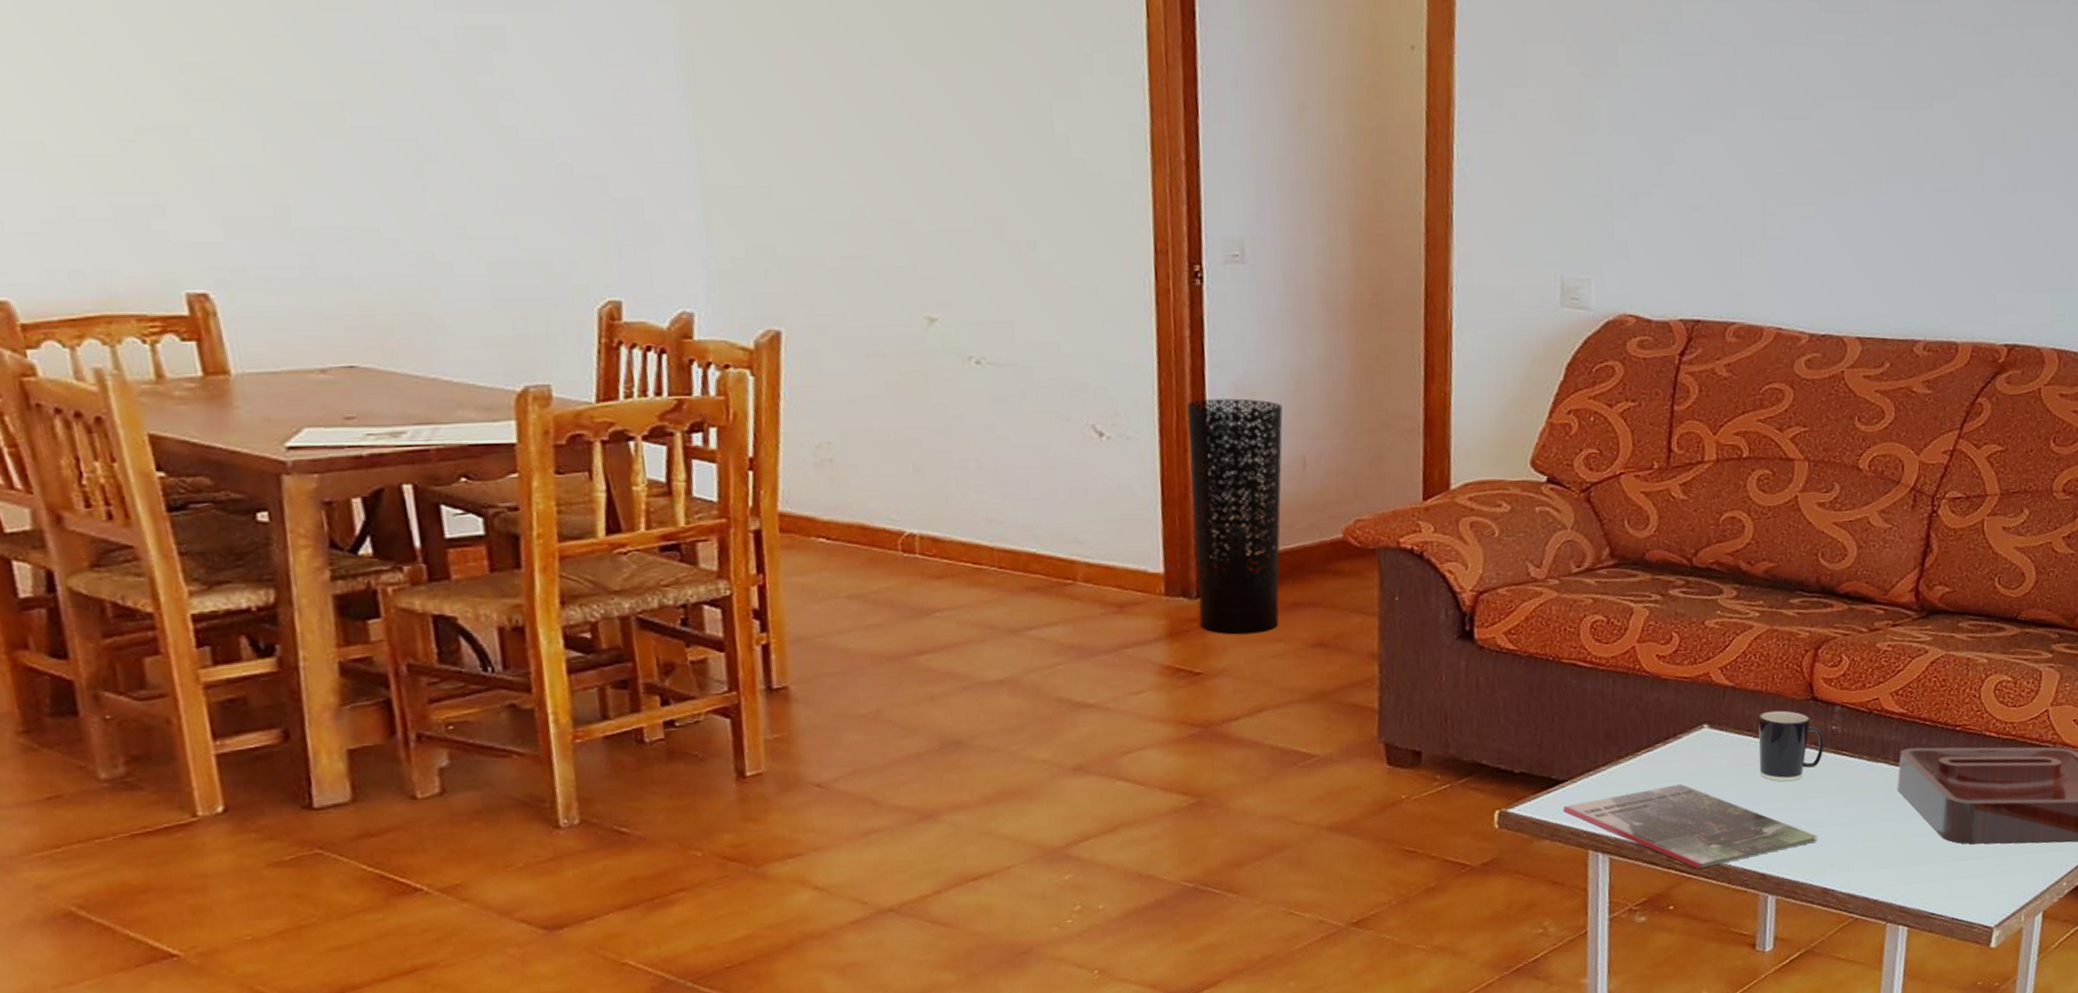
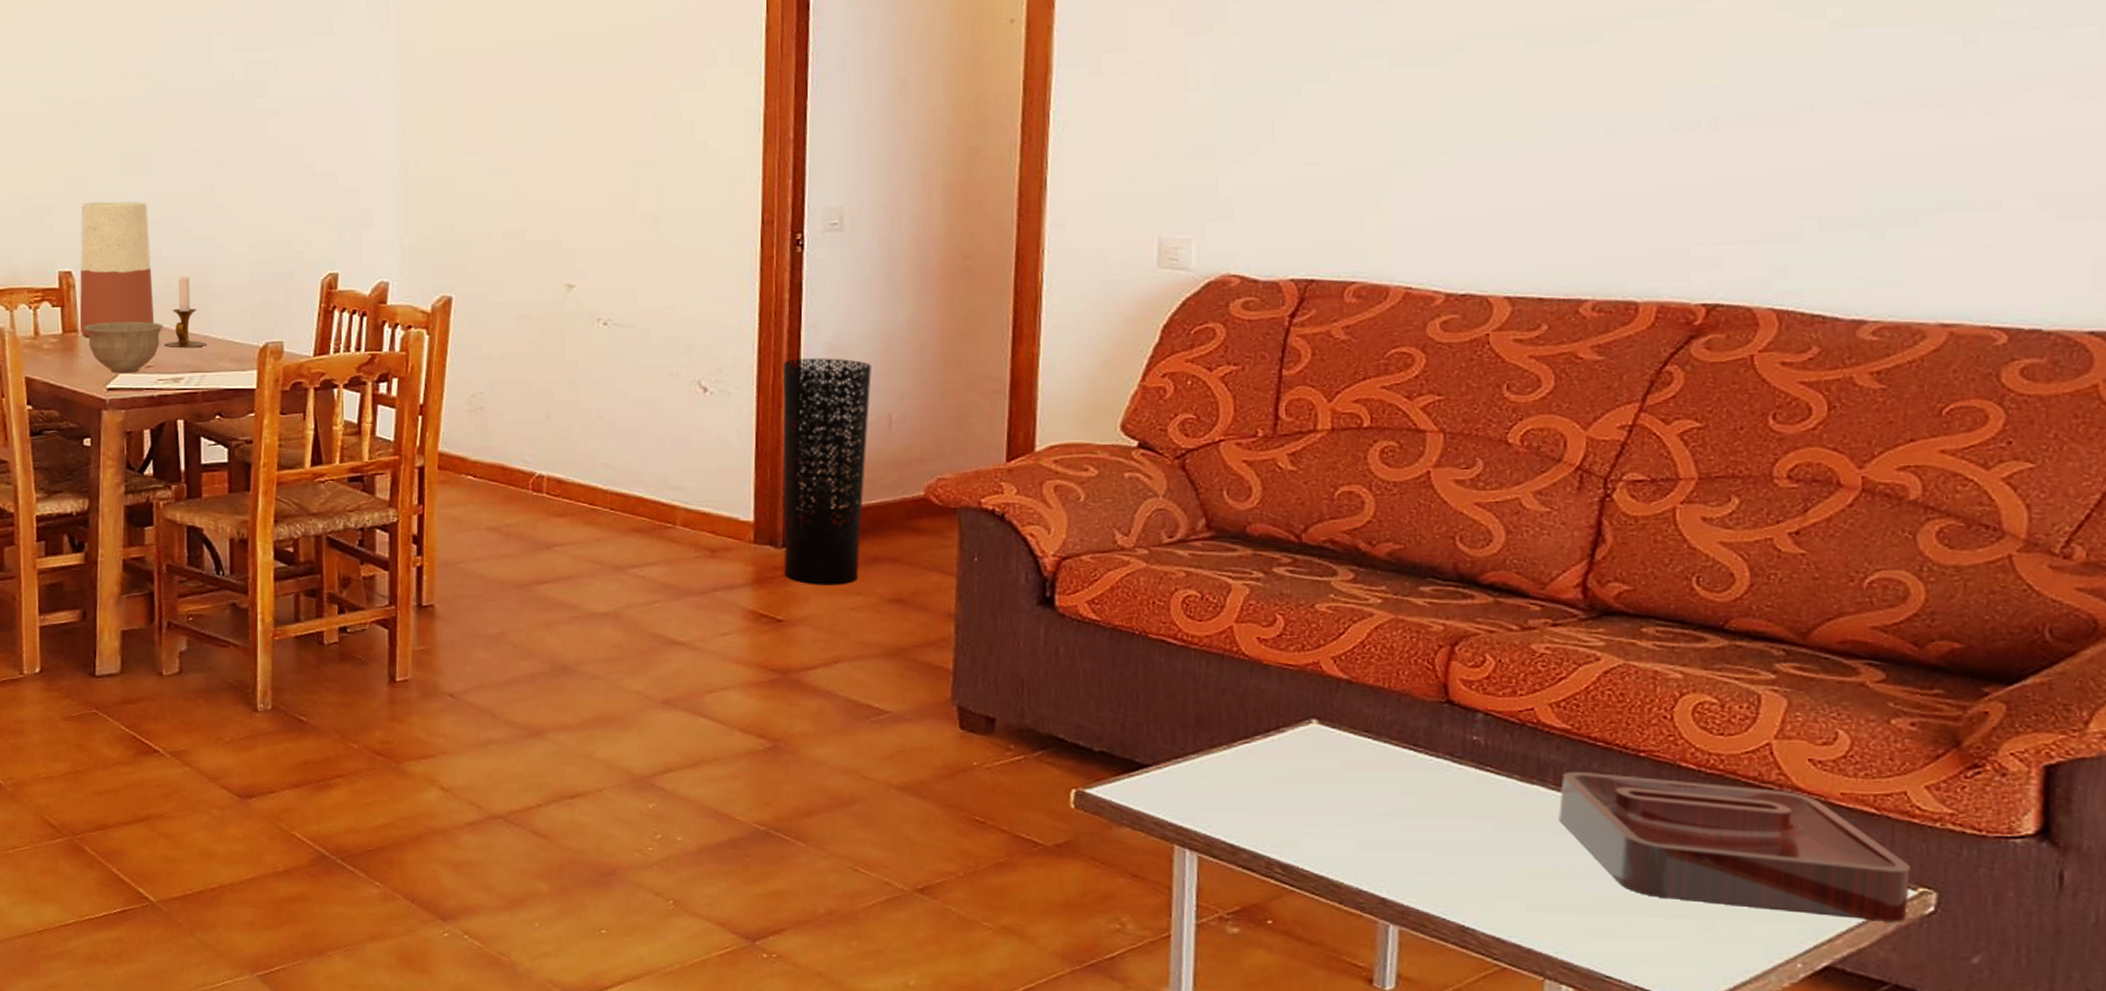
vase: none [213,201,352,381] -> present [79,201,155,337]
bowl: none [237,360,367,428] -> present [83,321,163,374]
candlestick: none [371,301,436,394] -> present [165,275,206,348]
magazine: present [1564,784,1819,869] -> none [1147,783,1454,883]
mug: present [1758,710,1824,782] -> none [1379,711,1462,795]

